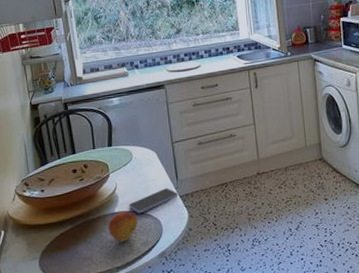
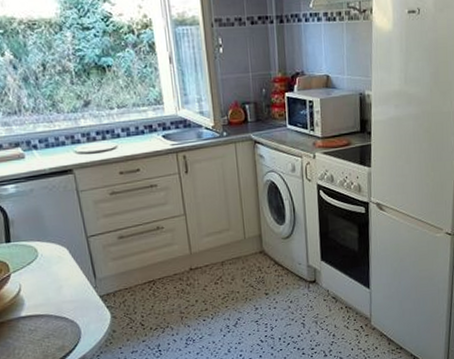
fruit: present [108,211,138,242] -> none [14,314,51,348]
smartphone: present [128,188,179,214] -> none [37,287,98,317]

